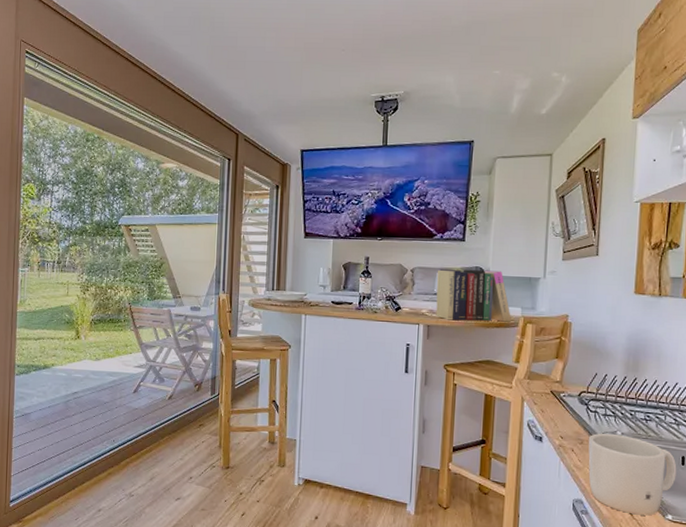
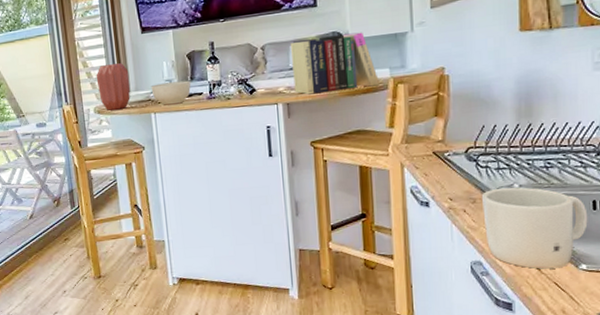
vase: none [255,261,287,306] -> present [96,63,131,111]
bowl: none [305,287,344,310] -> present [151,80,191,106]

